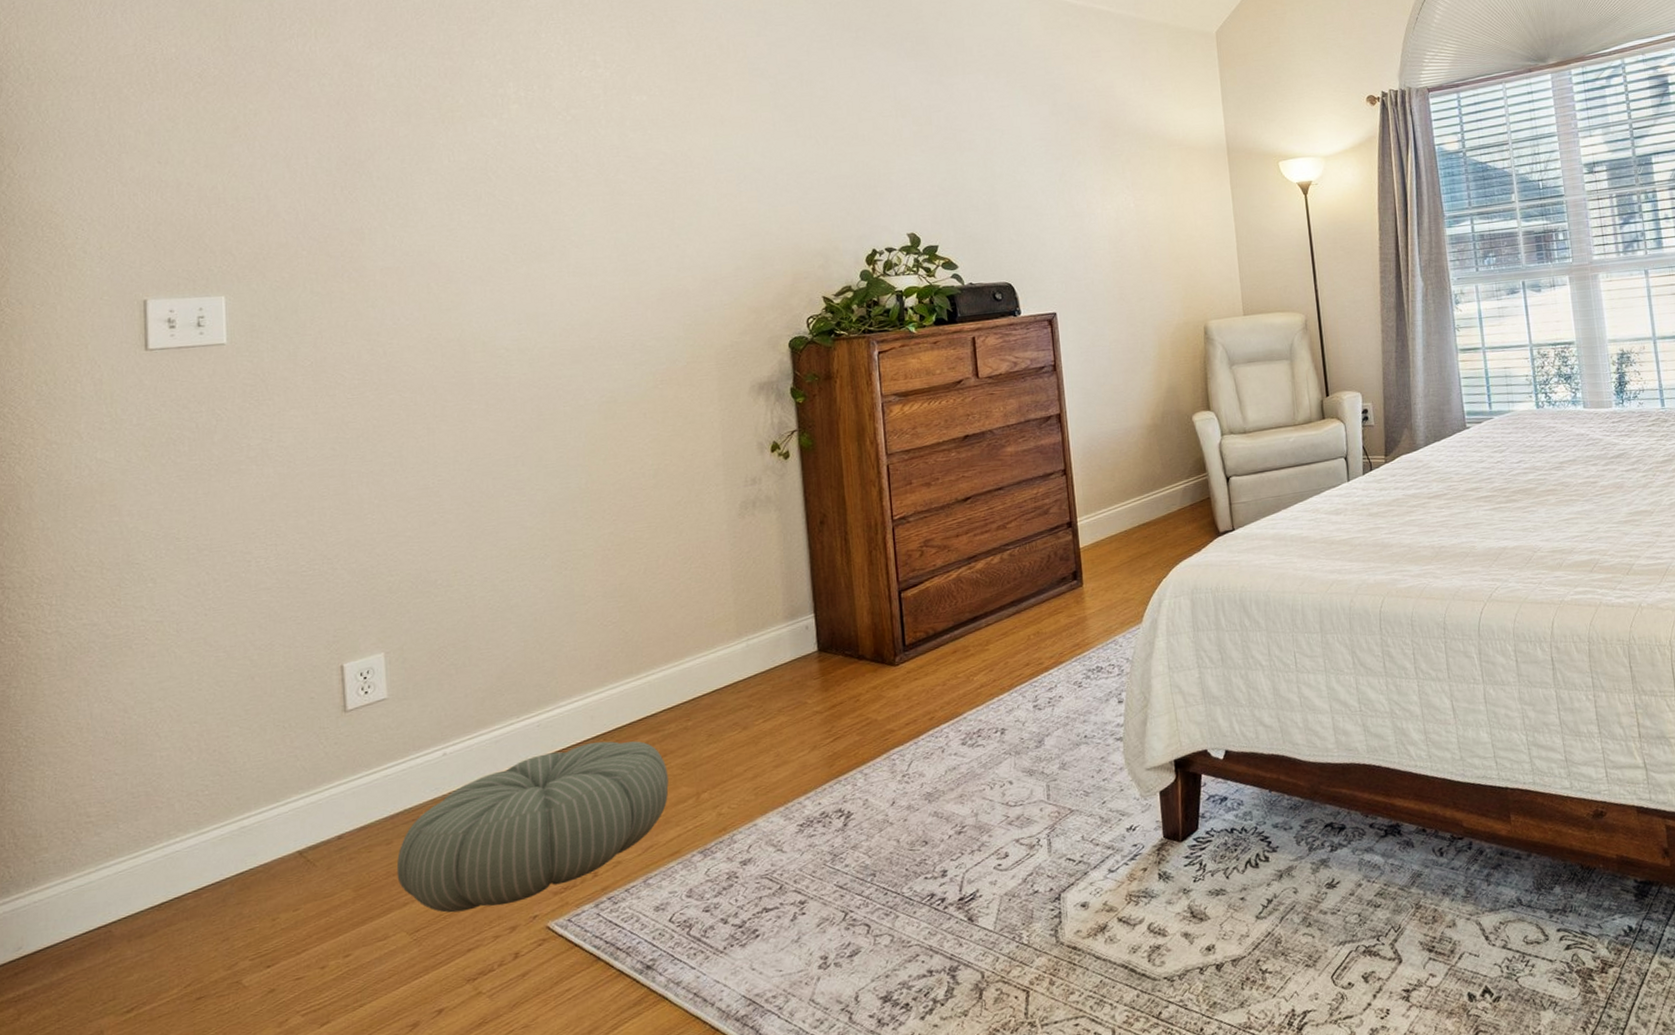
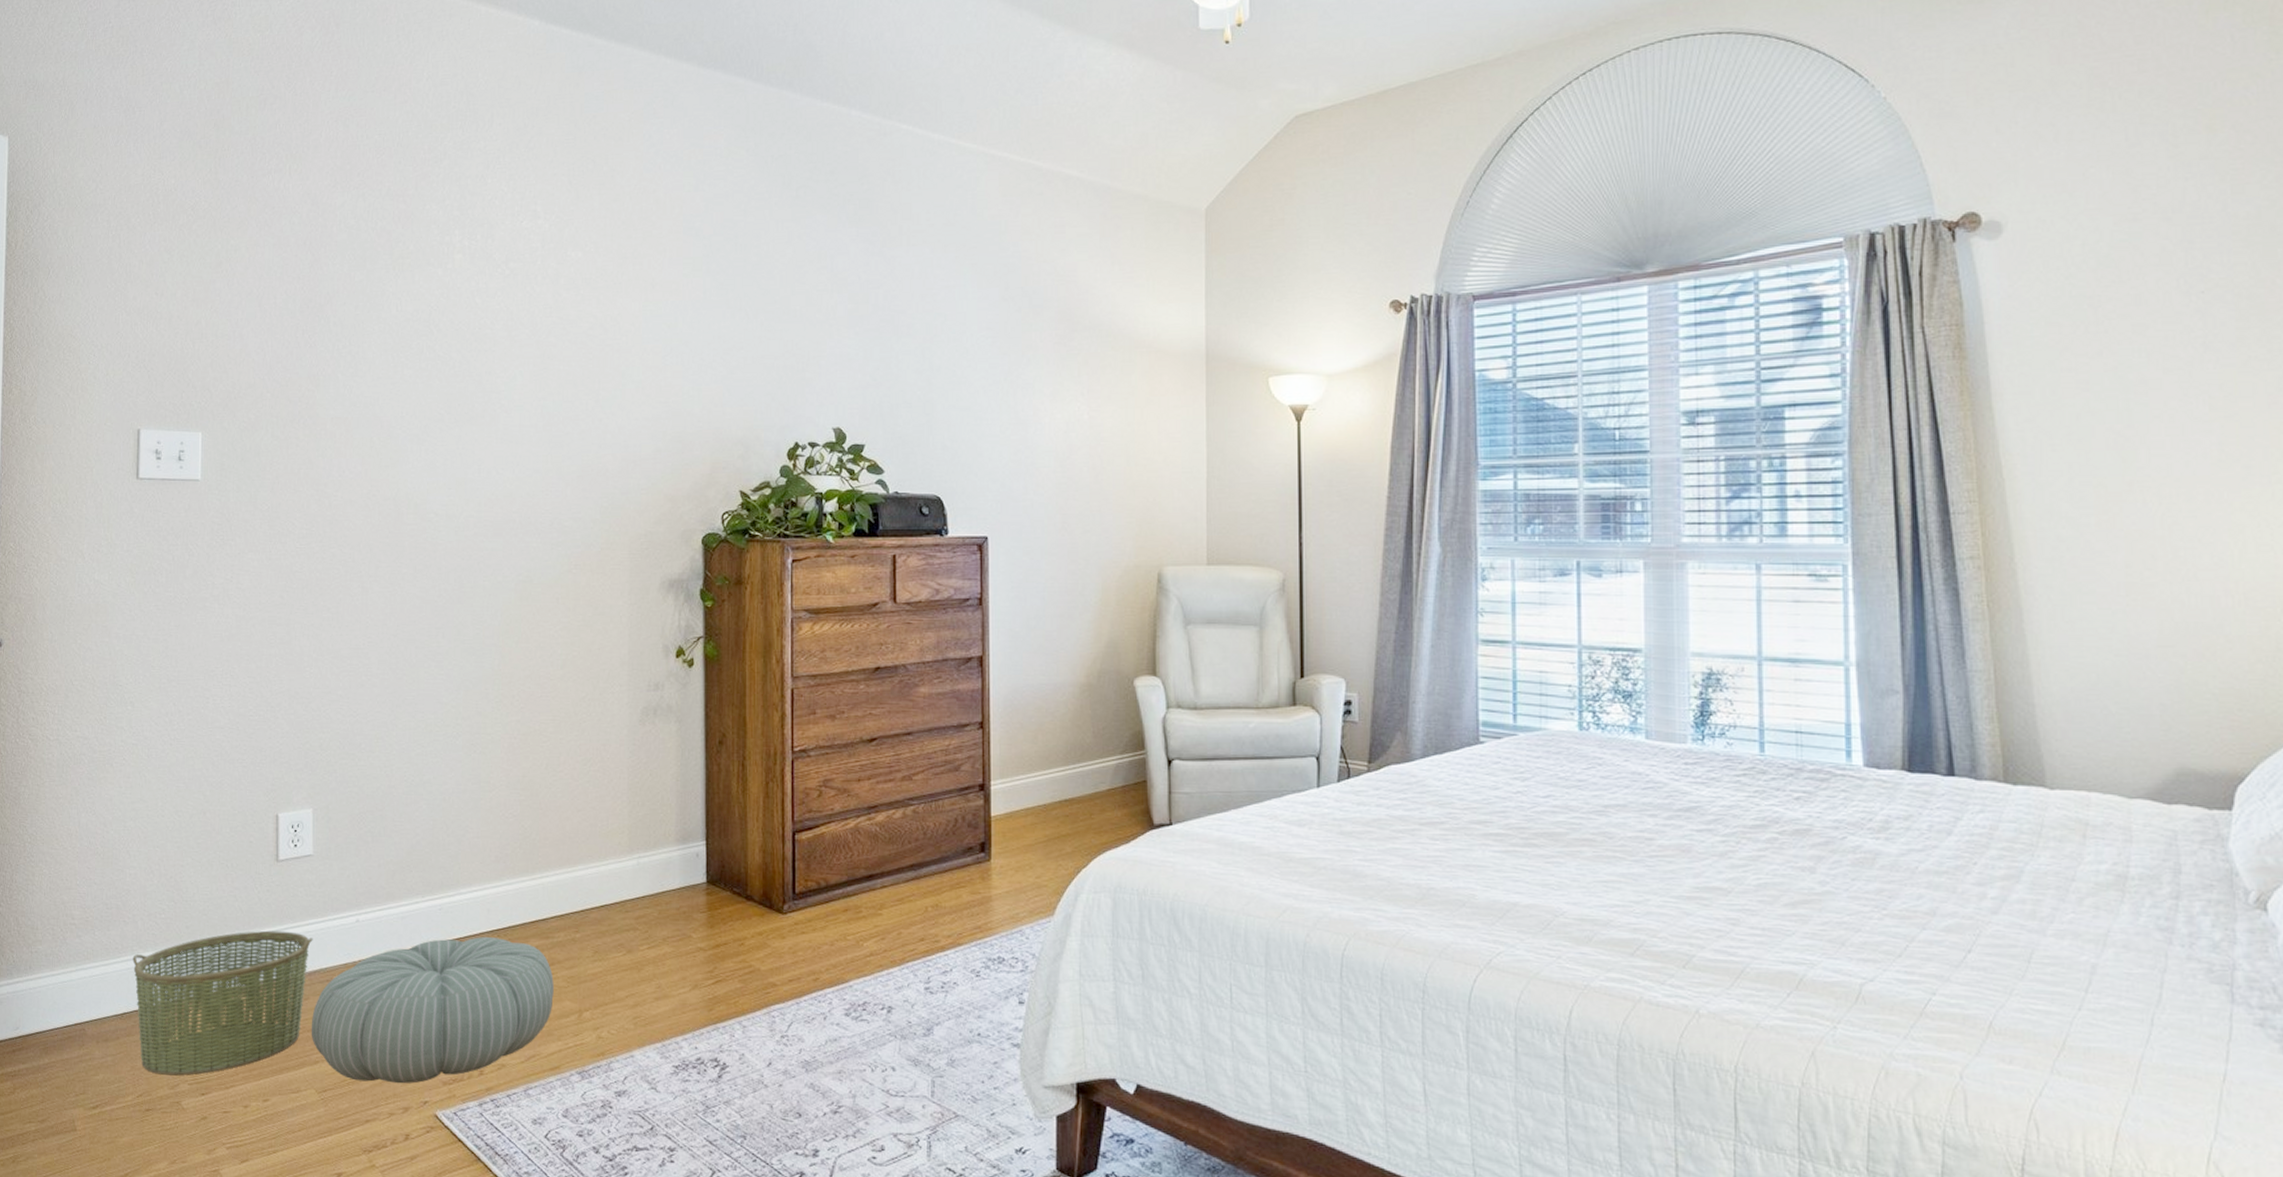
basket: none [170,779,394,958] -> present [132,930,313,1076]

